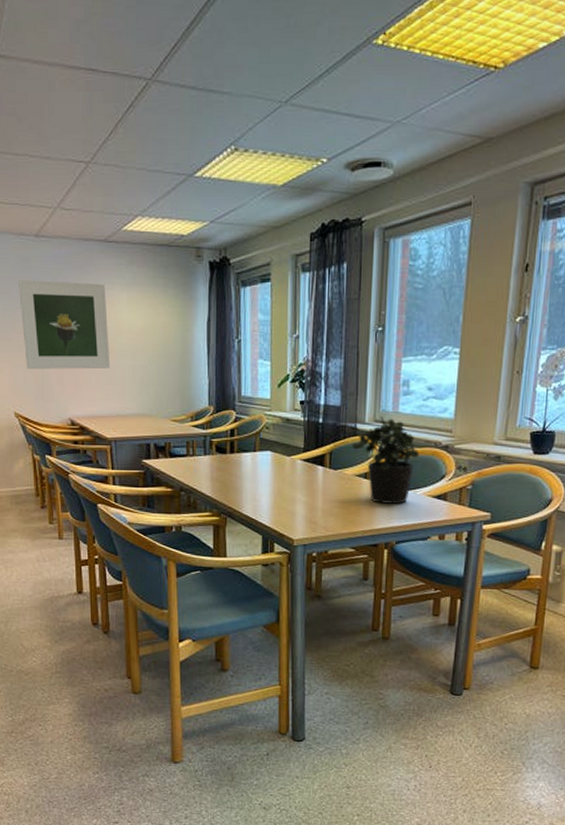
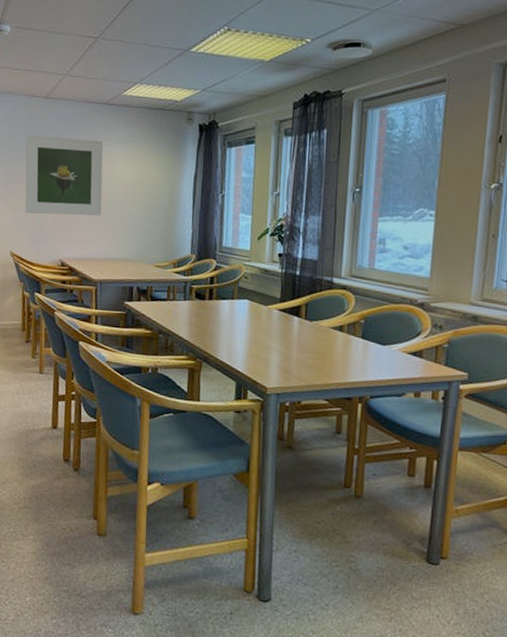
potted plant: present [352,415,420,504] -> none [327,271,395,358]

